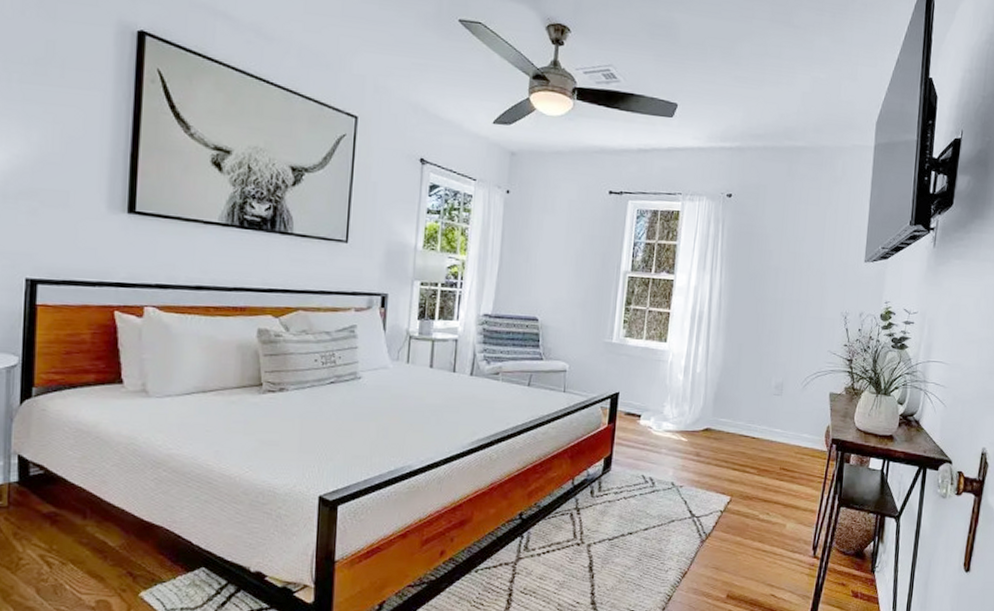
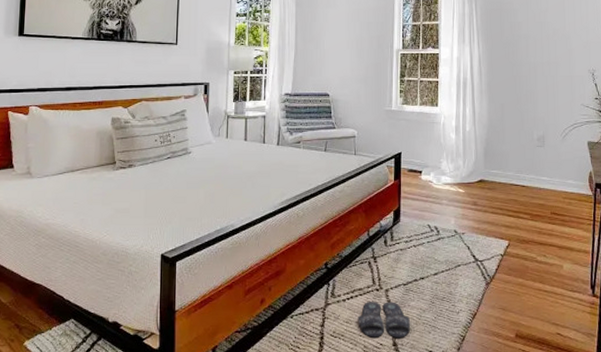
slippers: none [553,557,612,597] -> present [358,301,410,339]

